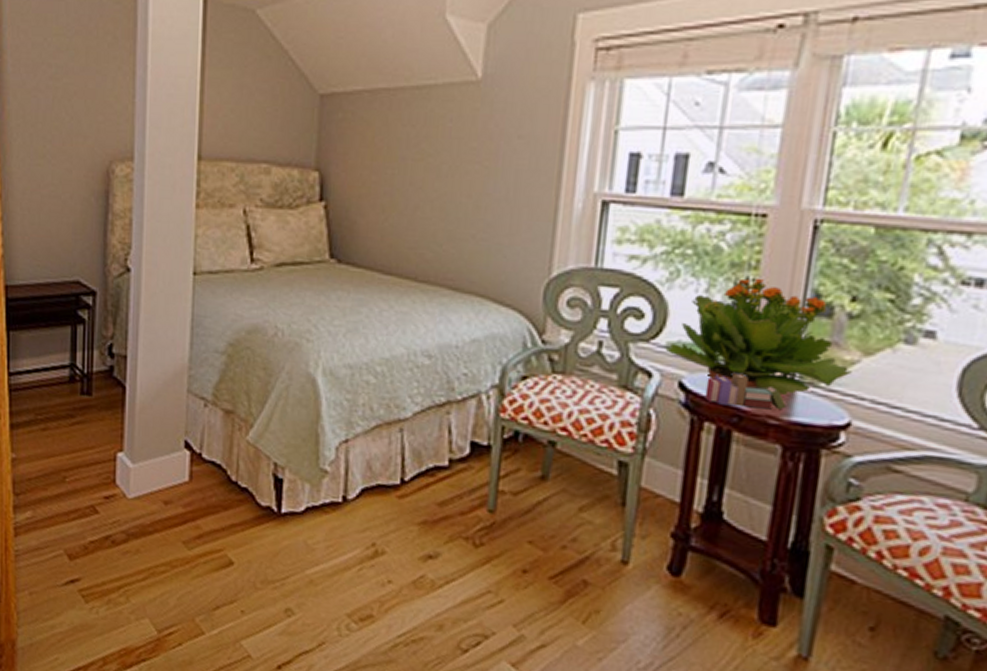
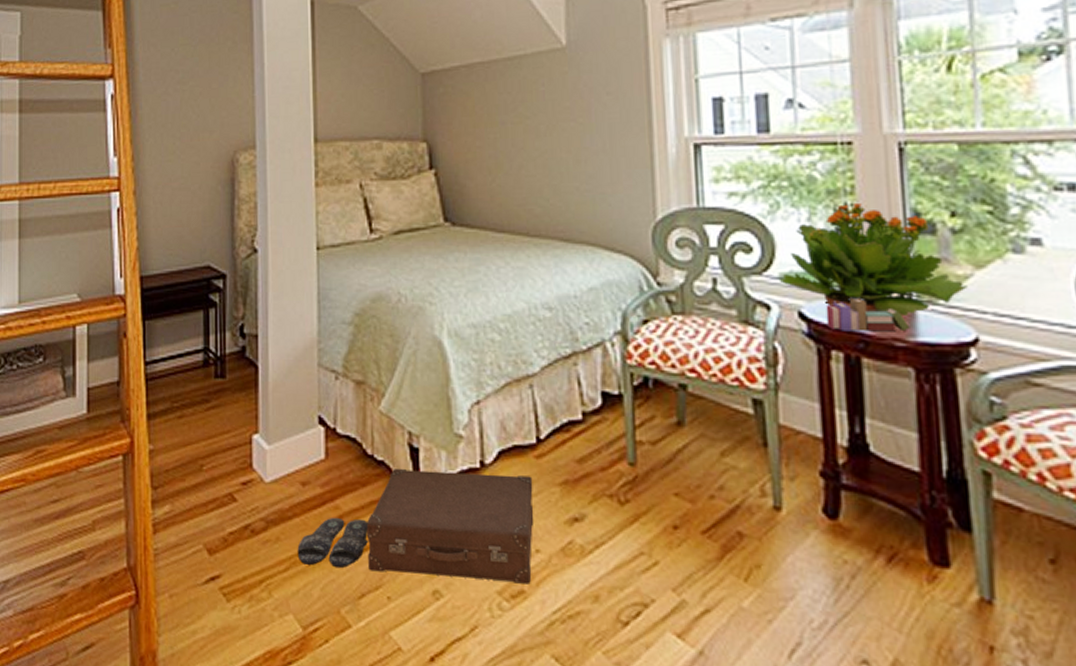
slippers: none [156,535,227,582] -> present [297,517,369,568]
suitcase: none [225,496,393,610] -> present [366,469,534,585]

